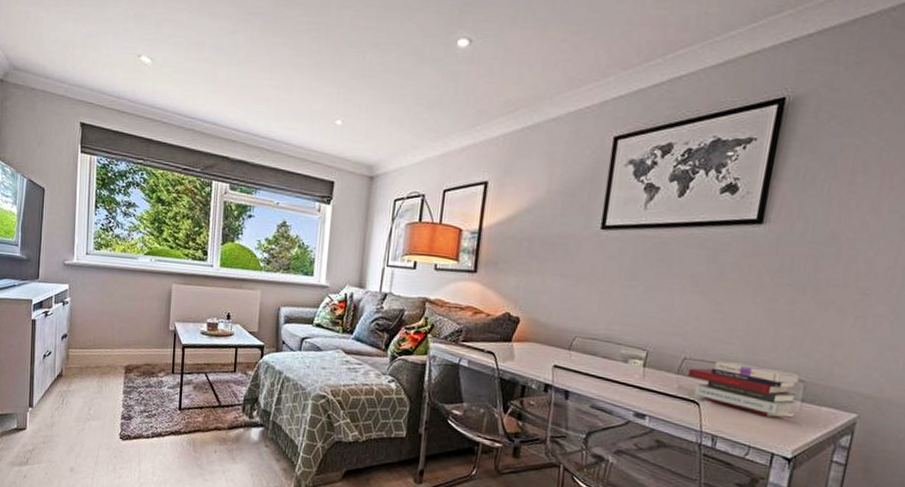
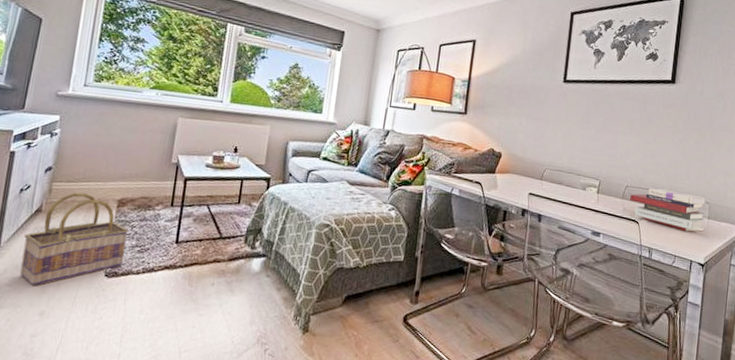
basket: none [51,358,136,445] -> present [20,192,129,287]

